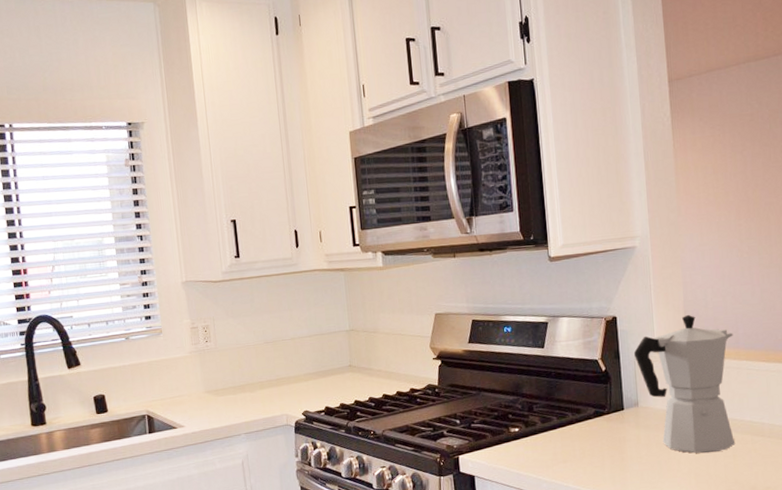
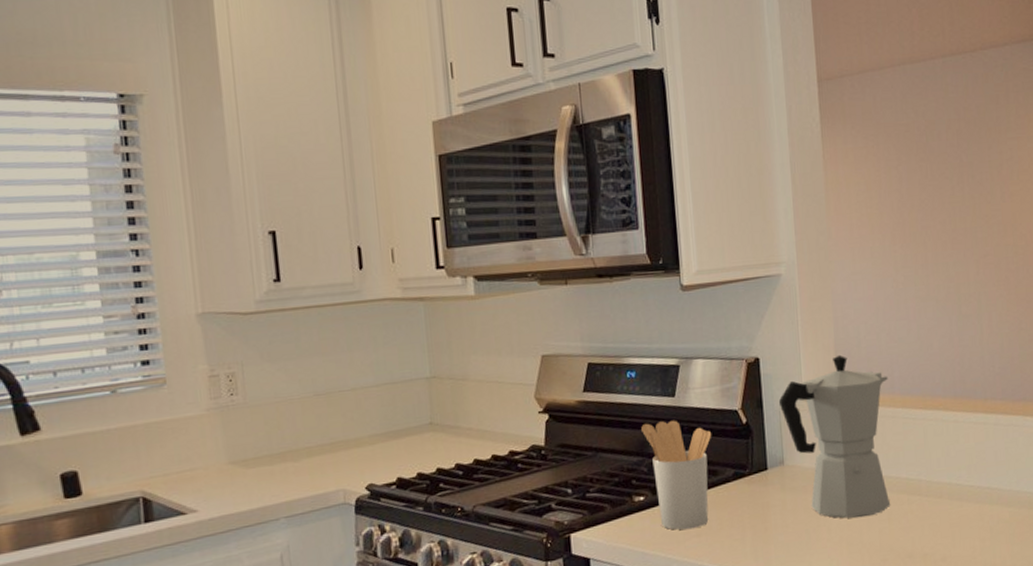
utensil holder: none [516,367,576,457] -> present [641,420,712,530]

